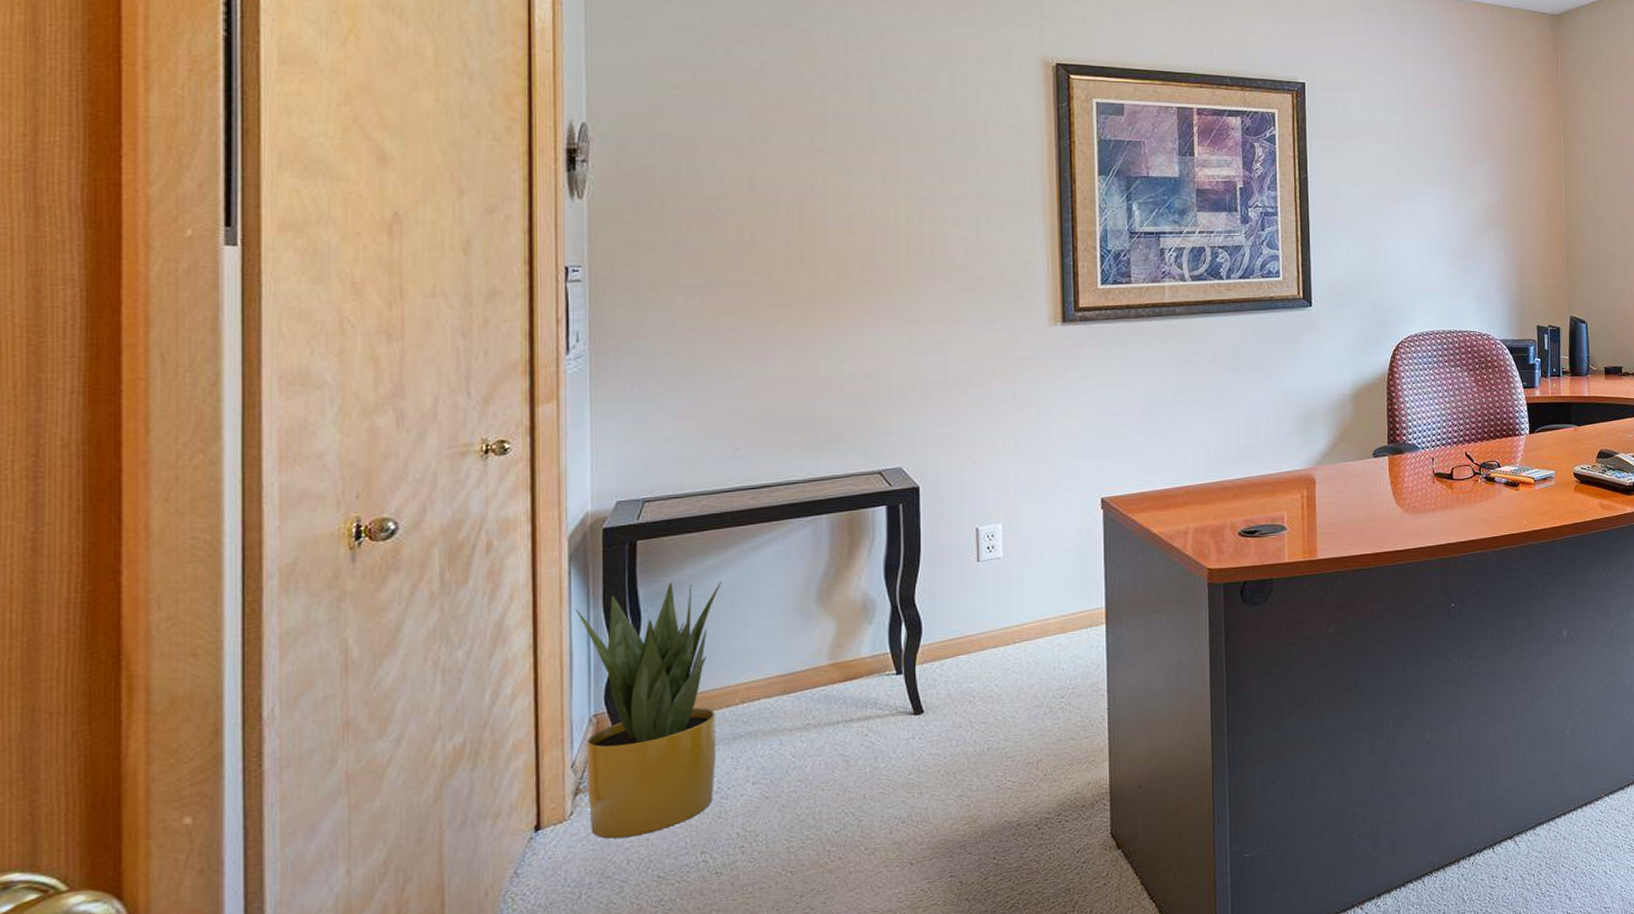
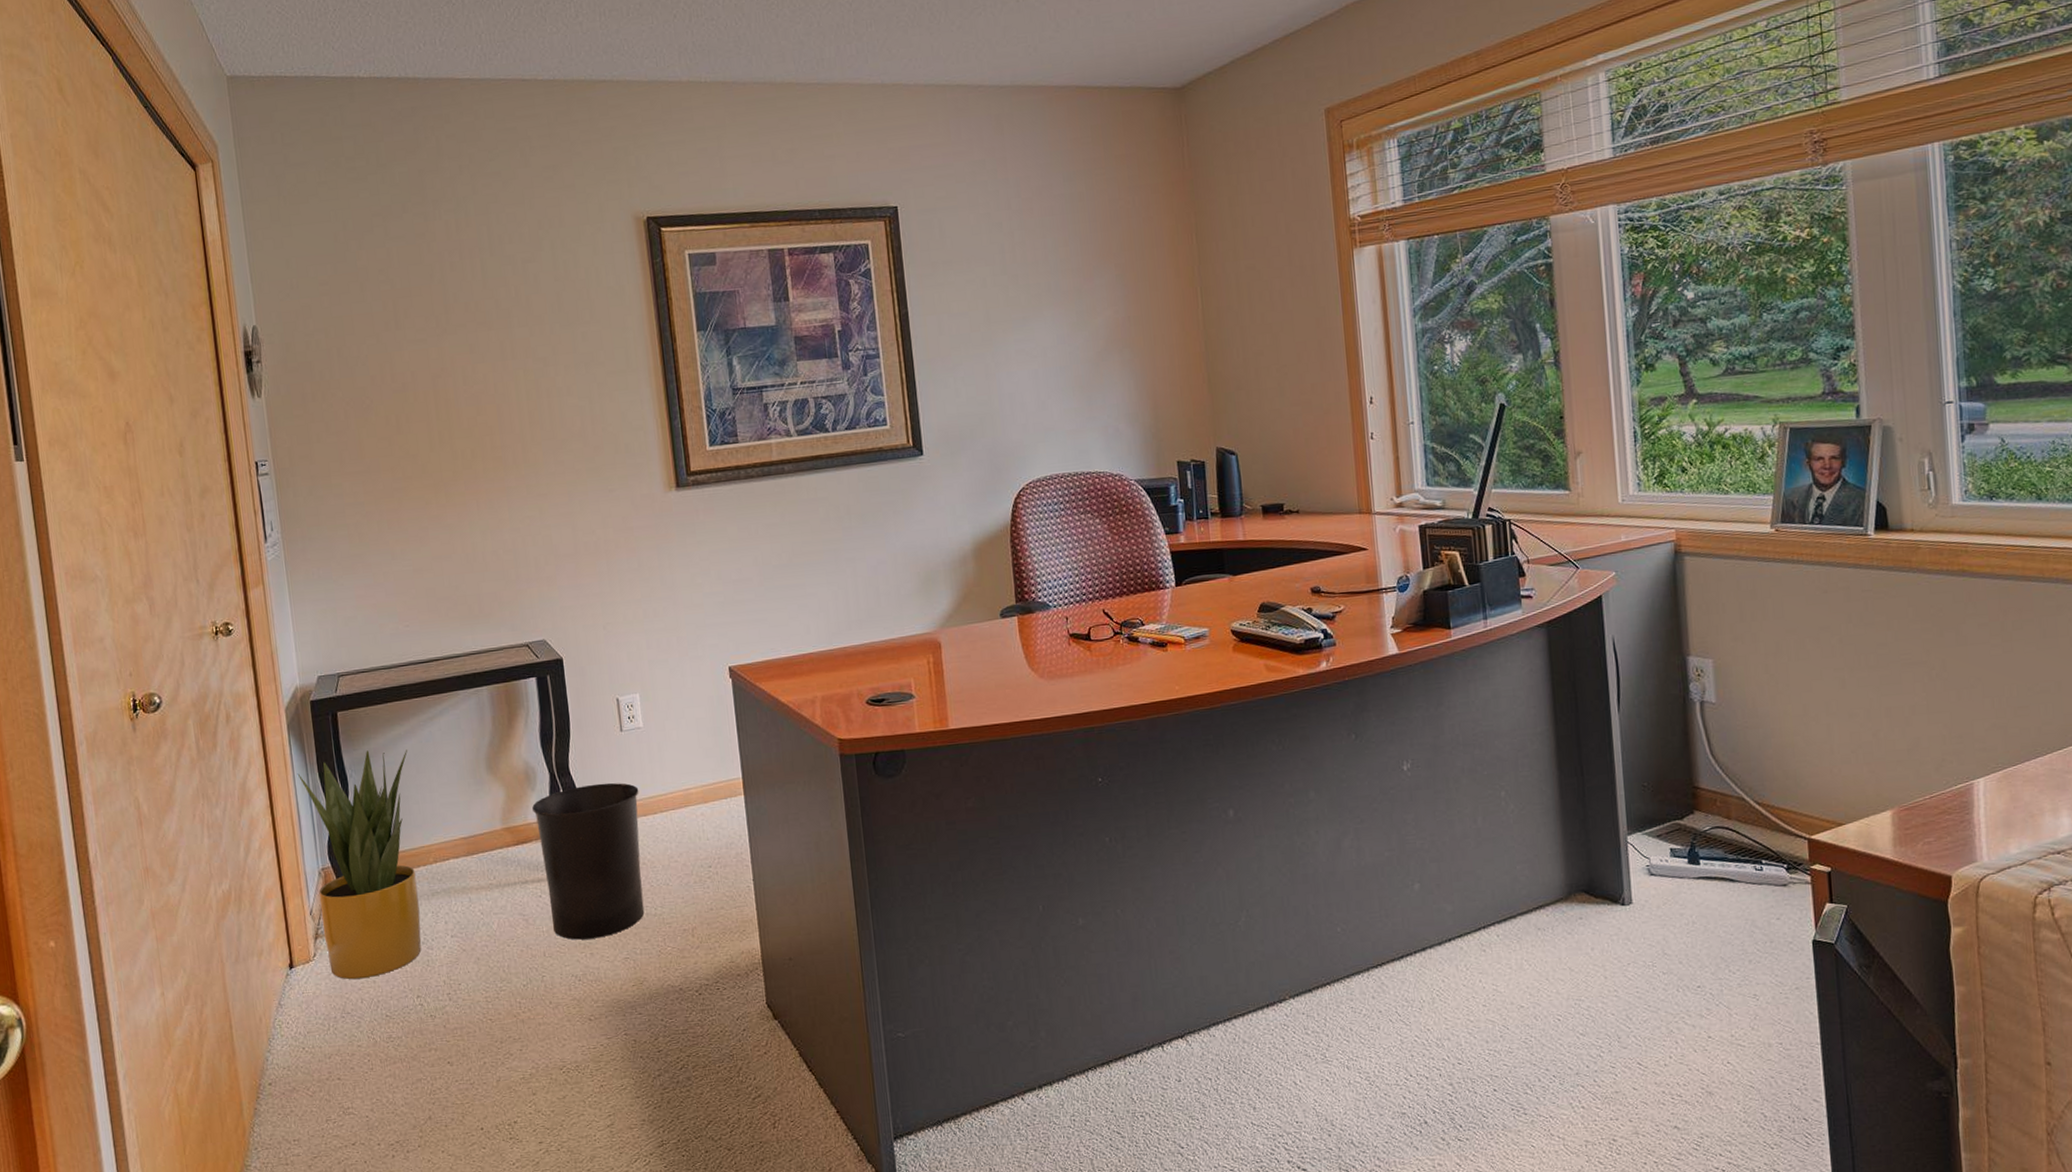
waste bin: none [867,614,992,780] -> present [532,782,645,940]

